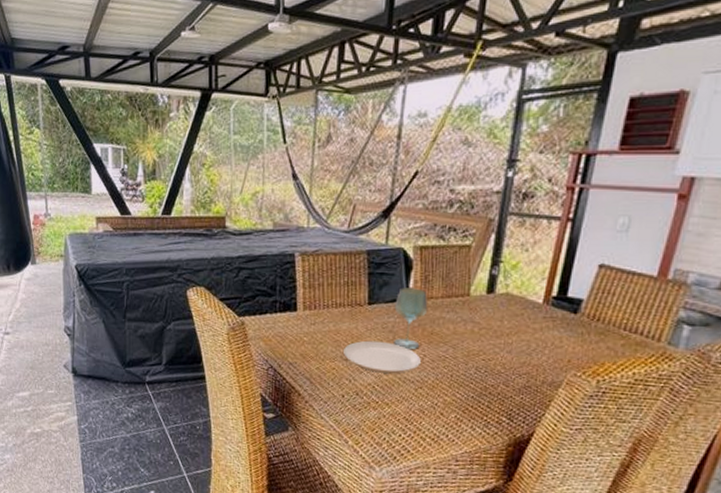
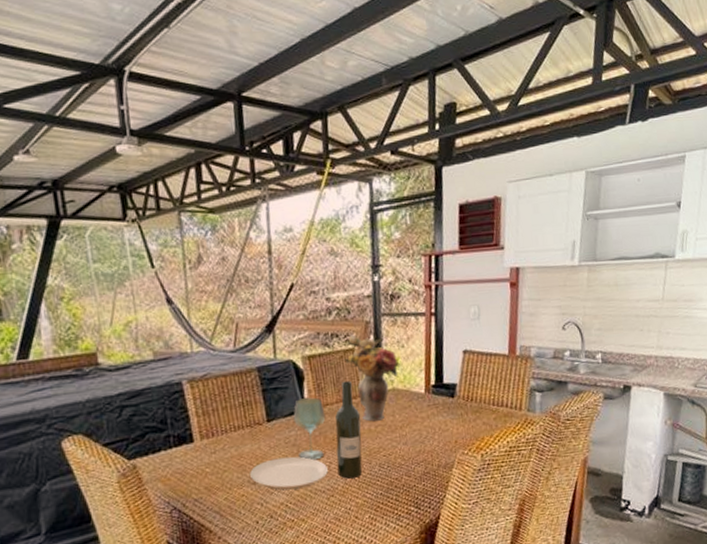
wine bottle: none [430,277,466,376] -> present [335,380,363,479]
flower arrangement: none [457,231,520,324] -> present [343,335,400,422]

